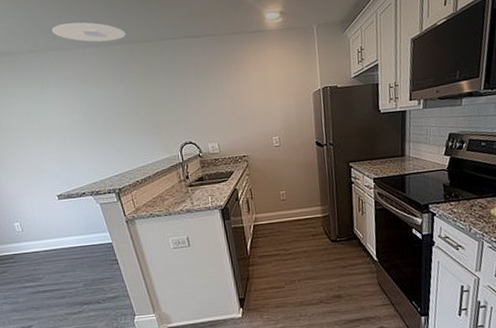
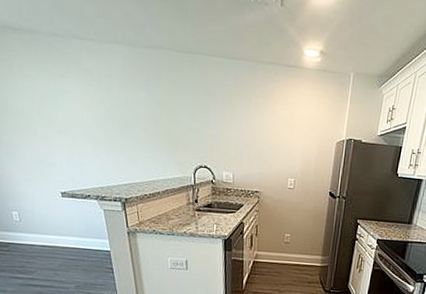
ceiling light: present [51,22,126,42] -> none [79,12,158,43]

